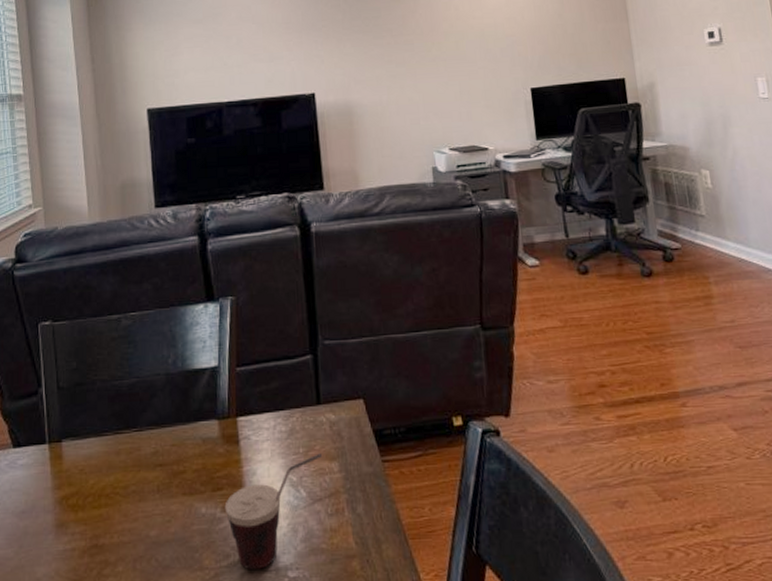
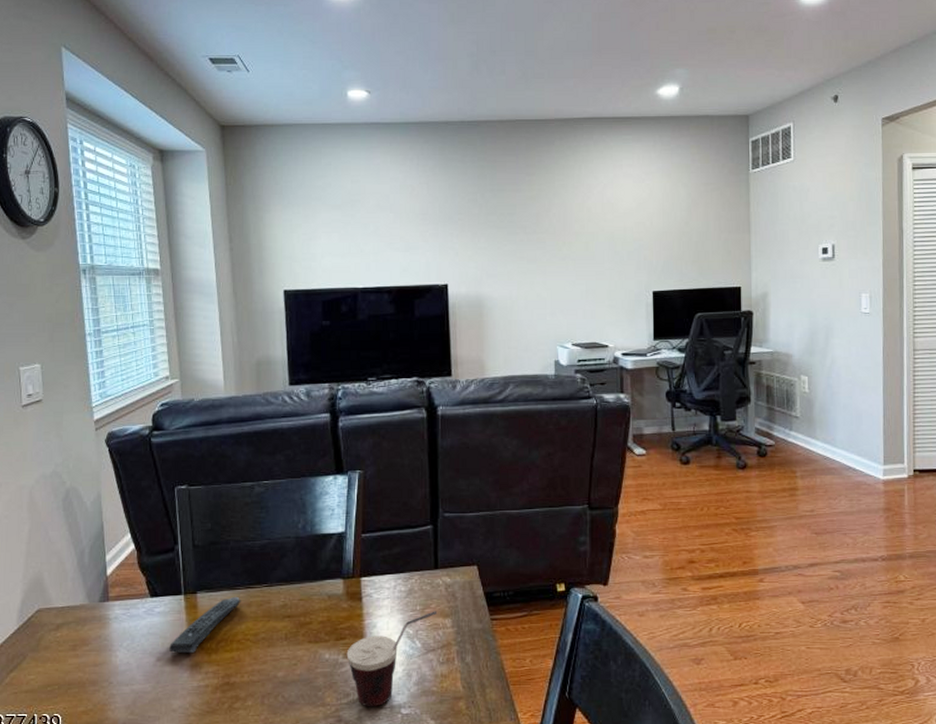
remote control: none [33,443,109,512] -> present [169,596,241,654]

